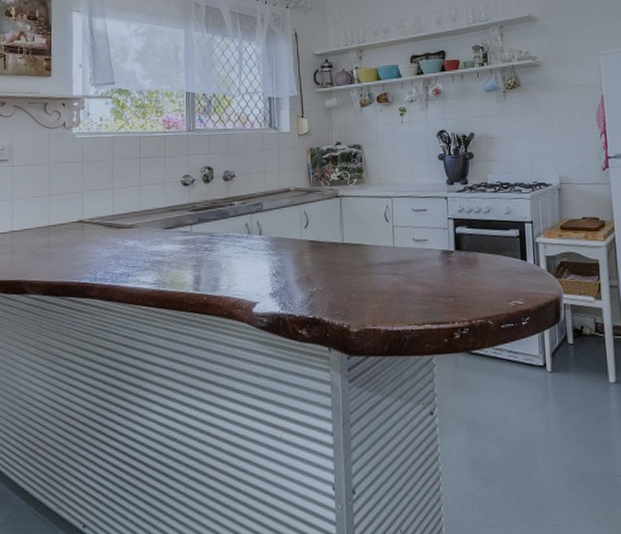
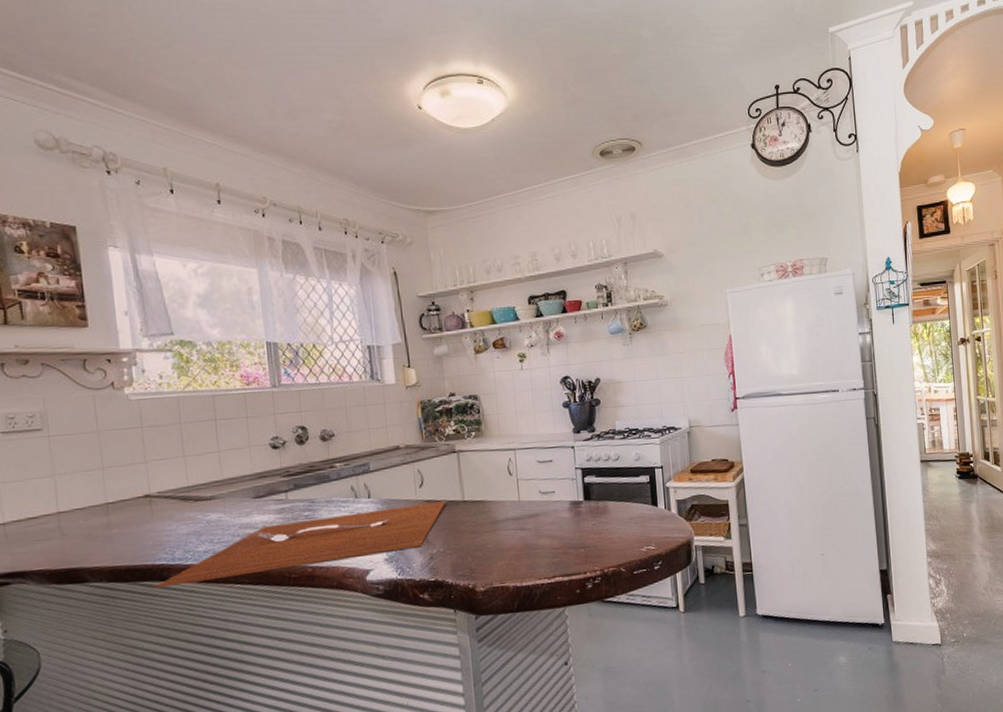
cutting board: none [77,242,328,304] -> present [153,501,446,588]

